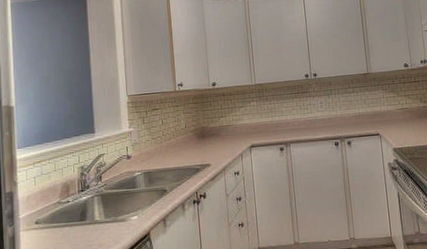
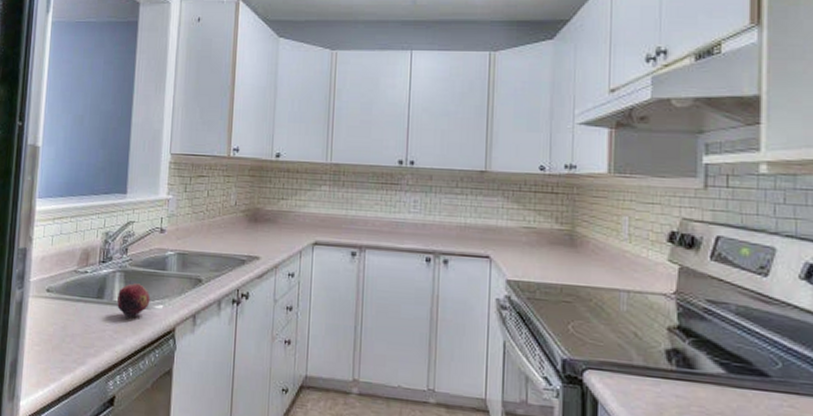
fruit: none [98,202,126,231] -> present [117,283,151,317]

